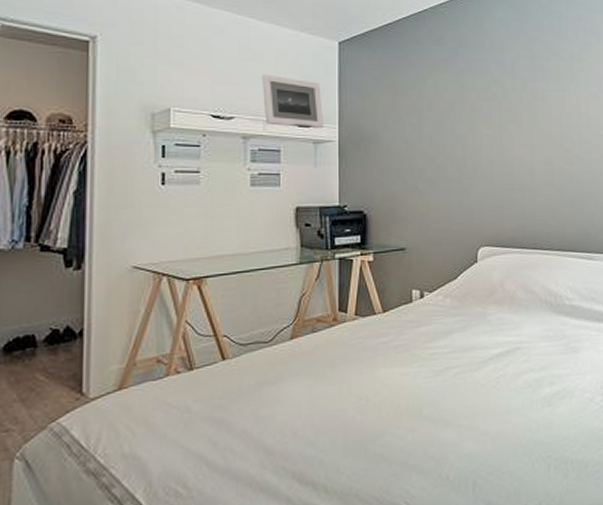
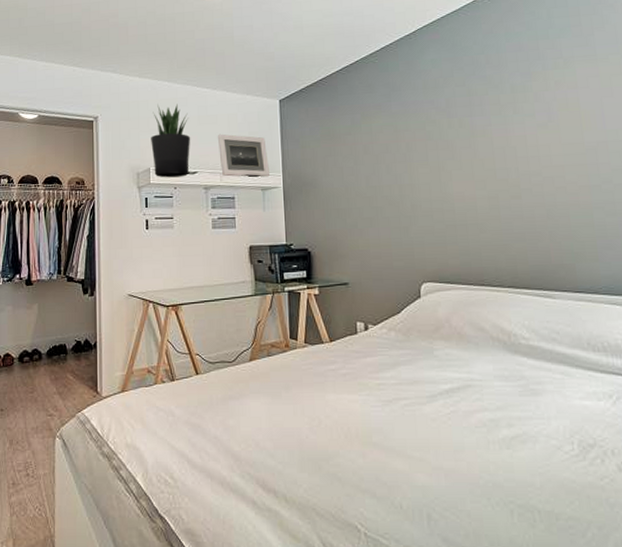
planter: none [173,29,228,122] -> present [151,104,191,178]

